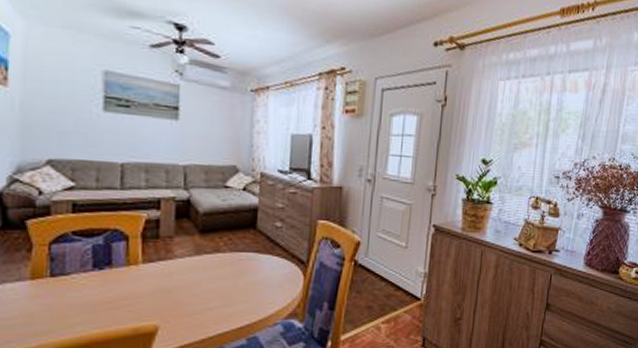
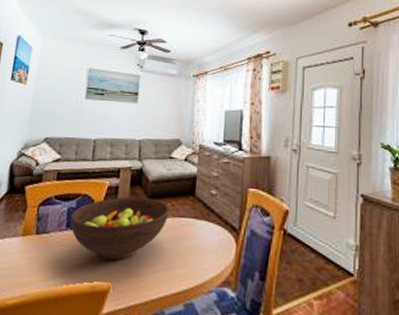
fruit bowl: none [97,231,227,301] -> present [70,196,170,261]

